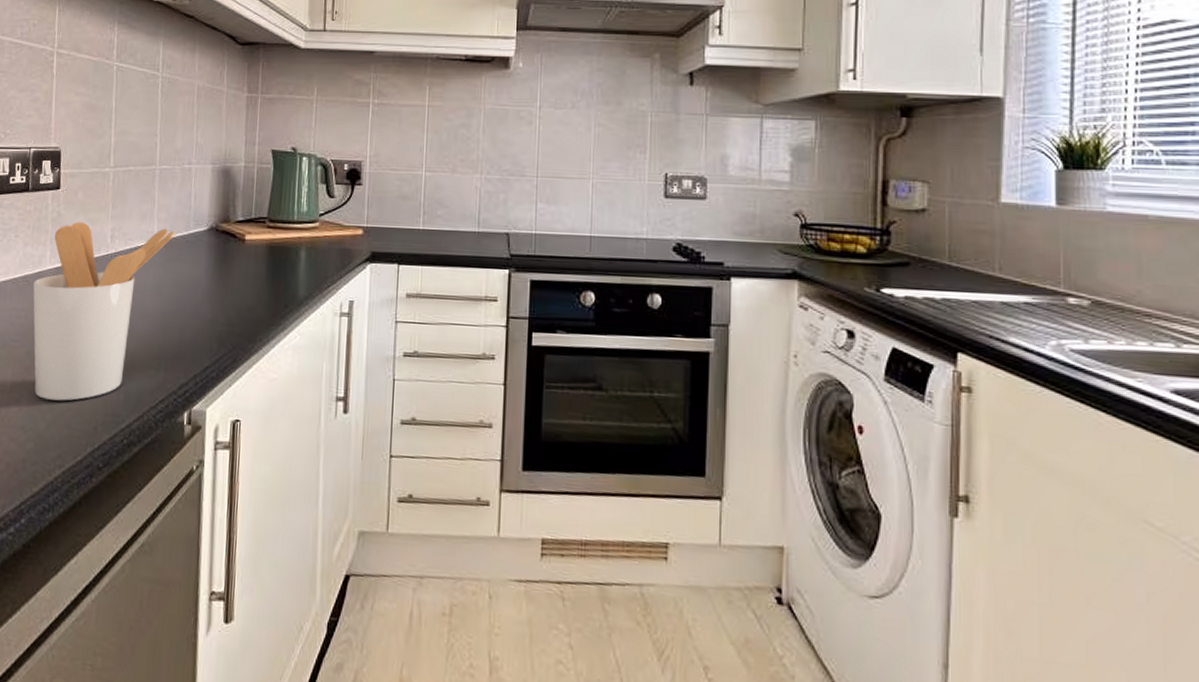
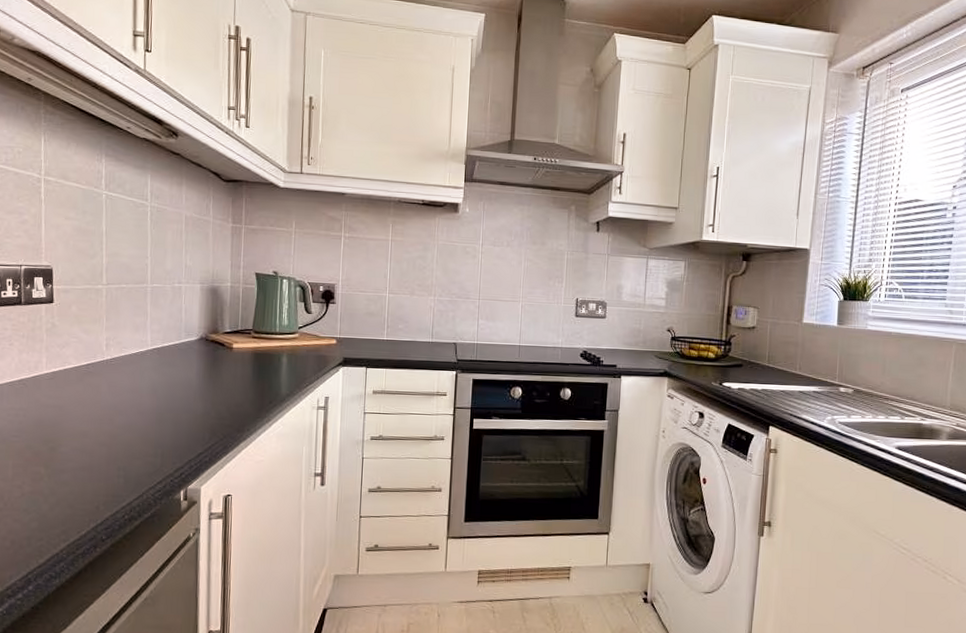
utensil holder: present [33,221,175,401] -> none [30,332,168,486]

